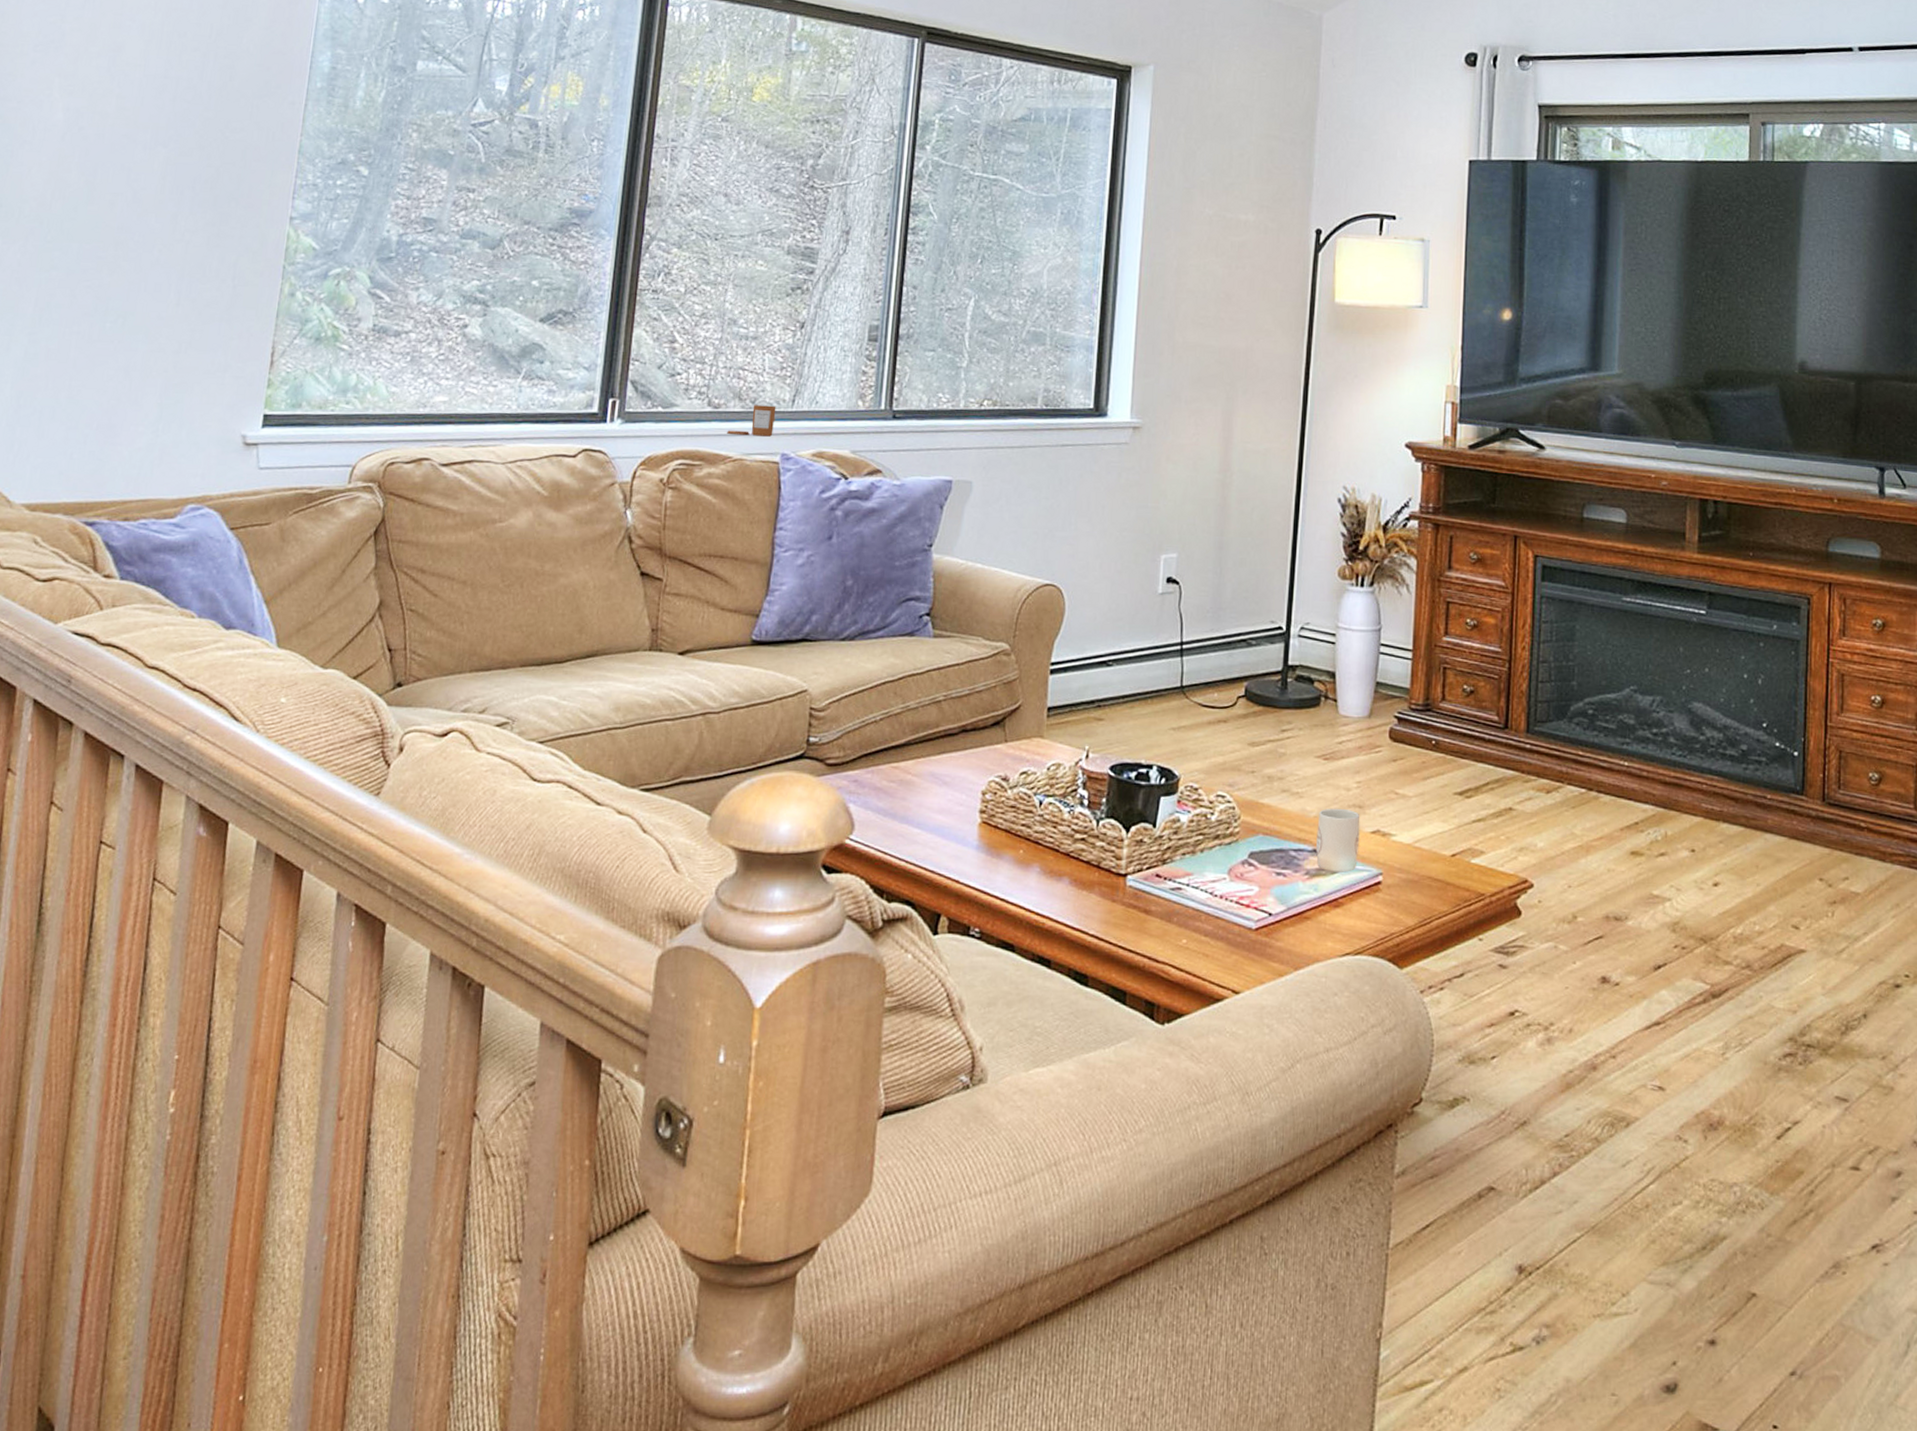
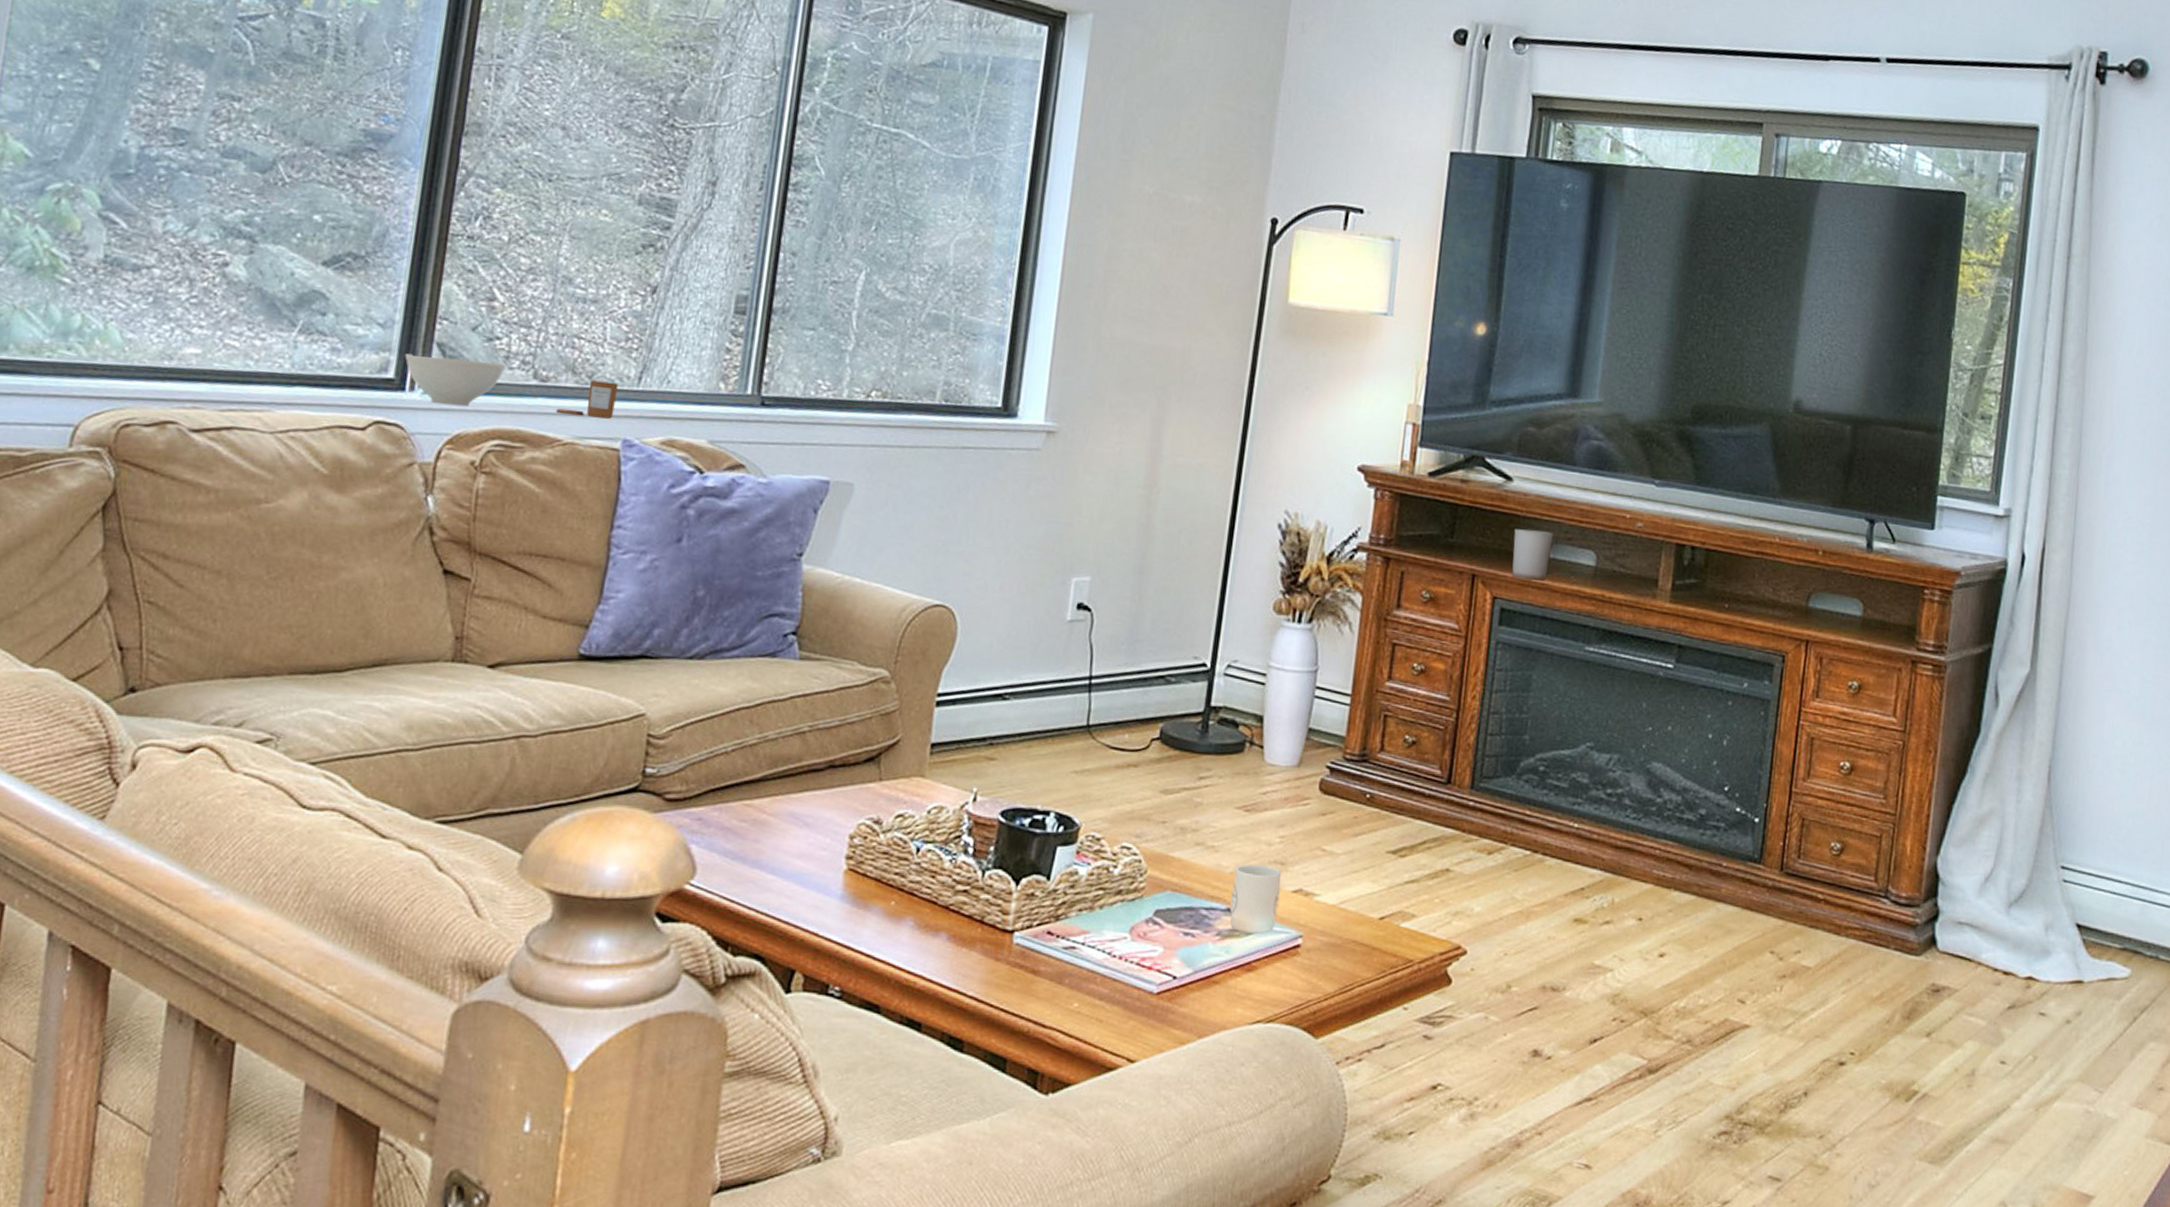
bowl: none [605,391,686,433] -> present [404,353,507,407]
candle holder: none [1549,492,1587,540] -> present [1512,529,1555,582]

